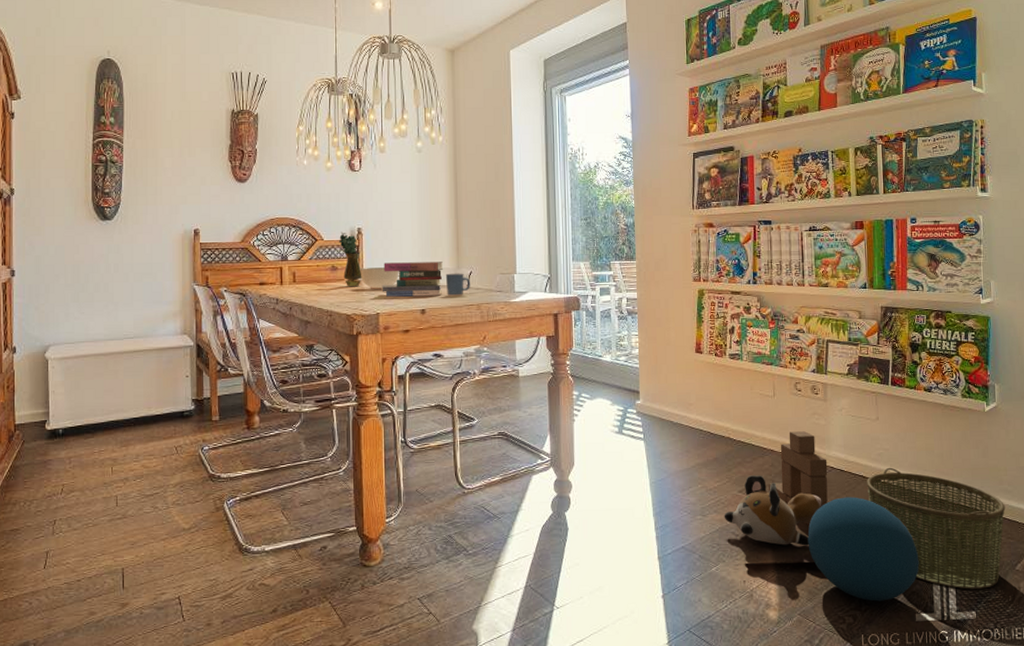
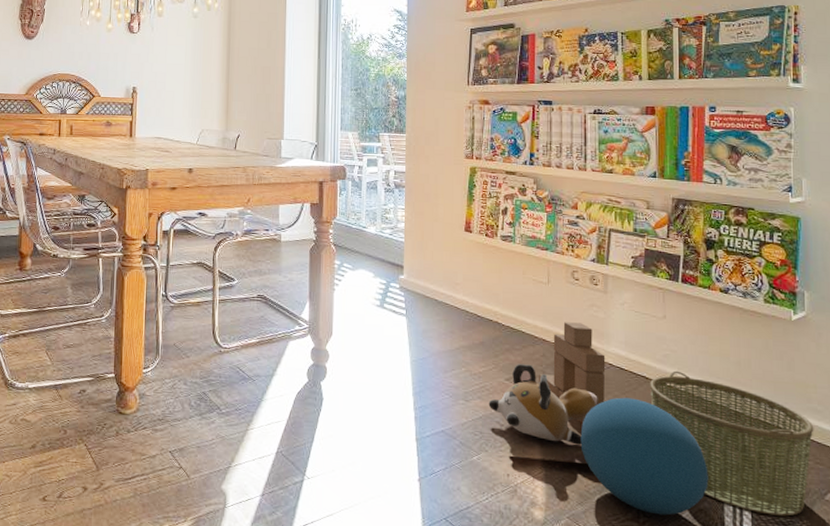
vase: present [338,232,362,287] -> none [114,90,135,143]
bowl: present [360,267,399,289] -> none [132,125,170,146]
books: present [381,262,443,297] -> none [152,121,212,156]
mug: present [445,273,471,297] -> none [213,135,239,158]

